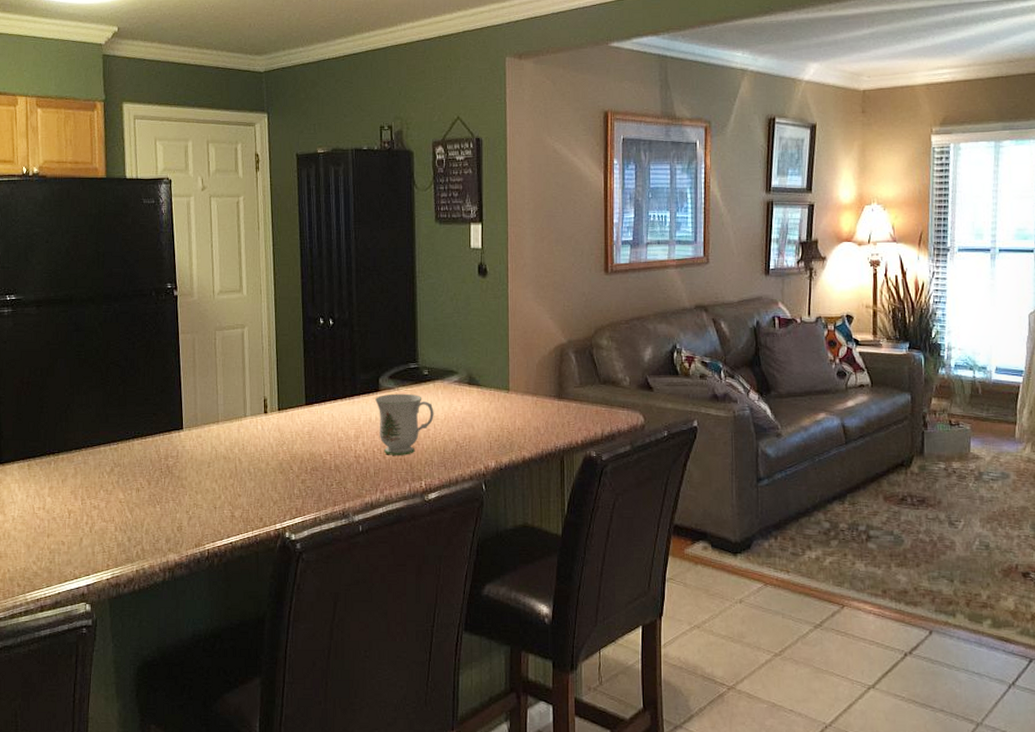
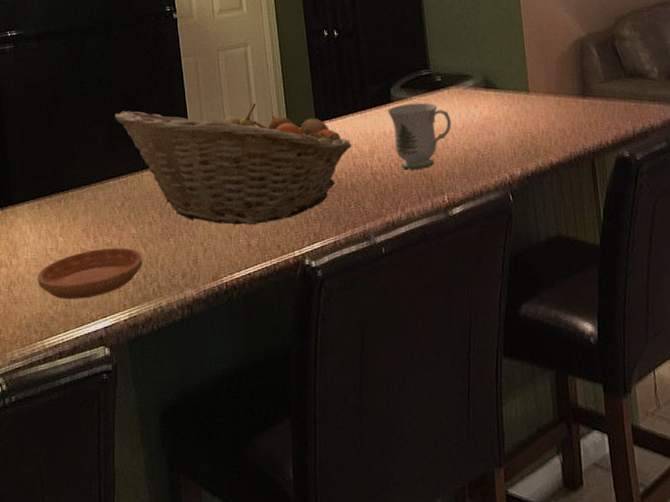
saucer: none [23,511,128,557] -> present [37,248,143,300]
fruit basket: none [110,381,339,497] -> present [115,103,352,225]

